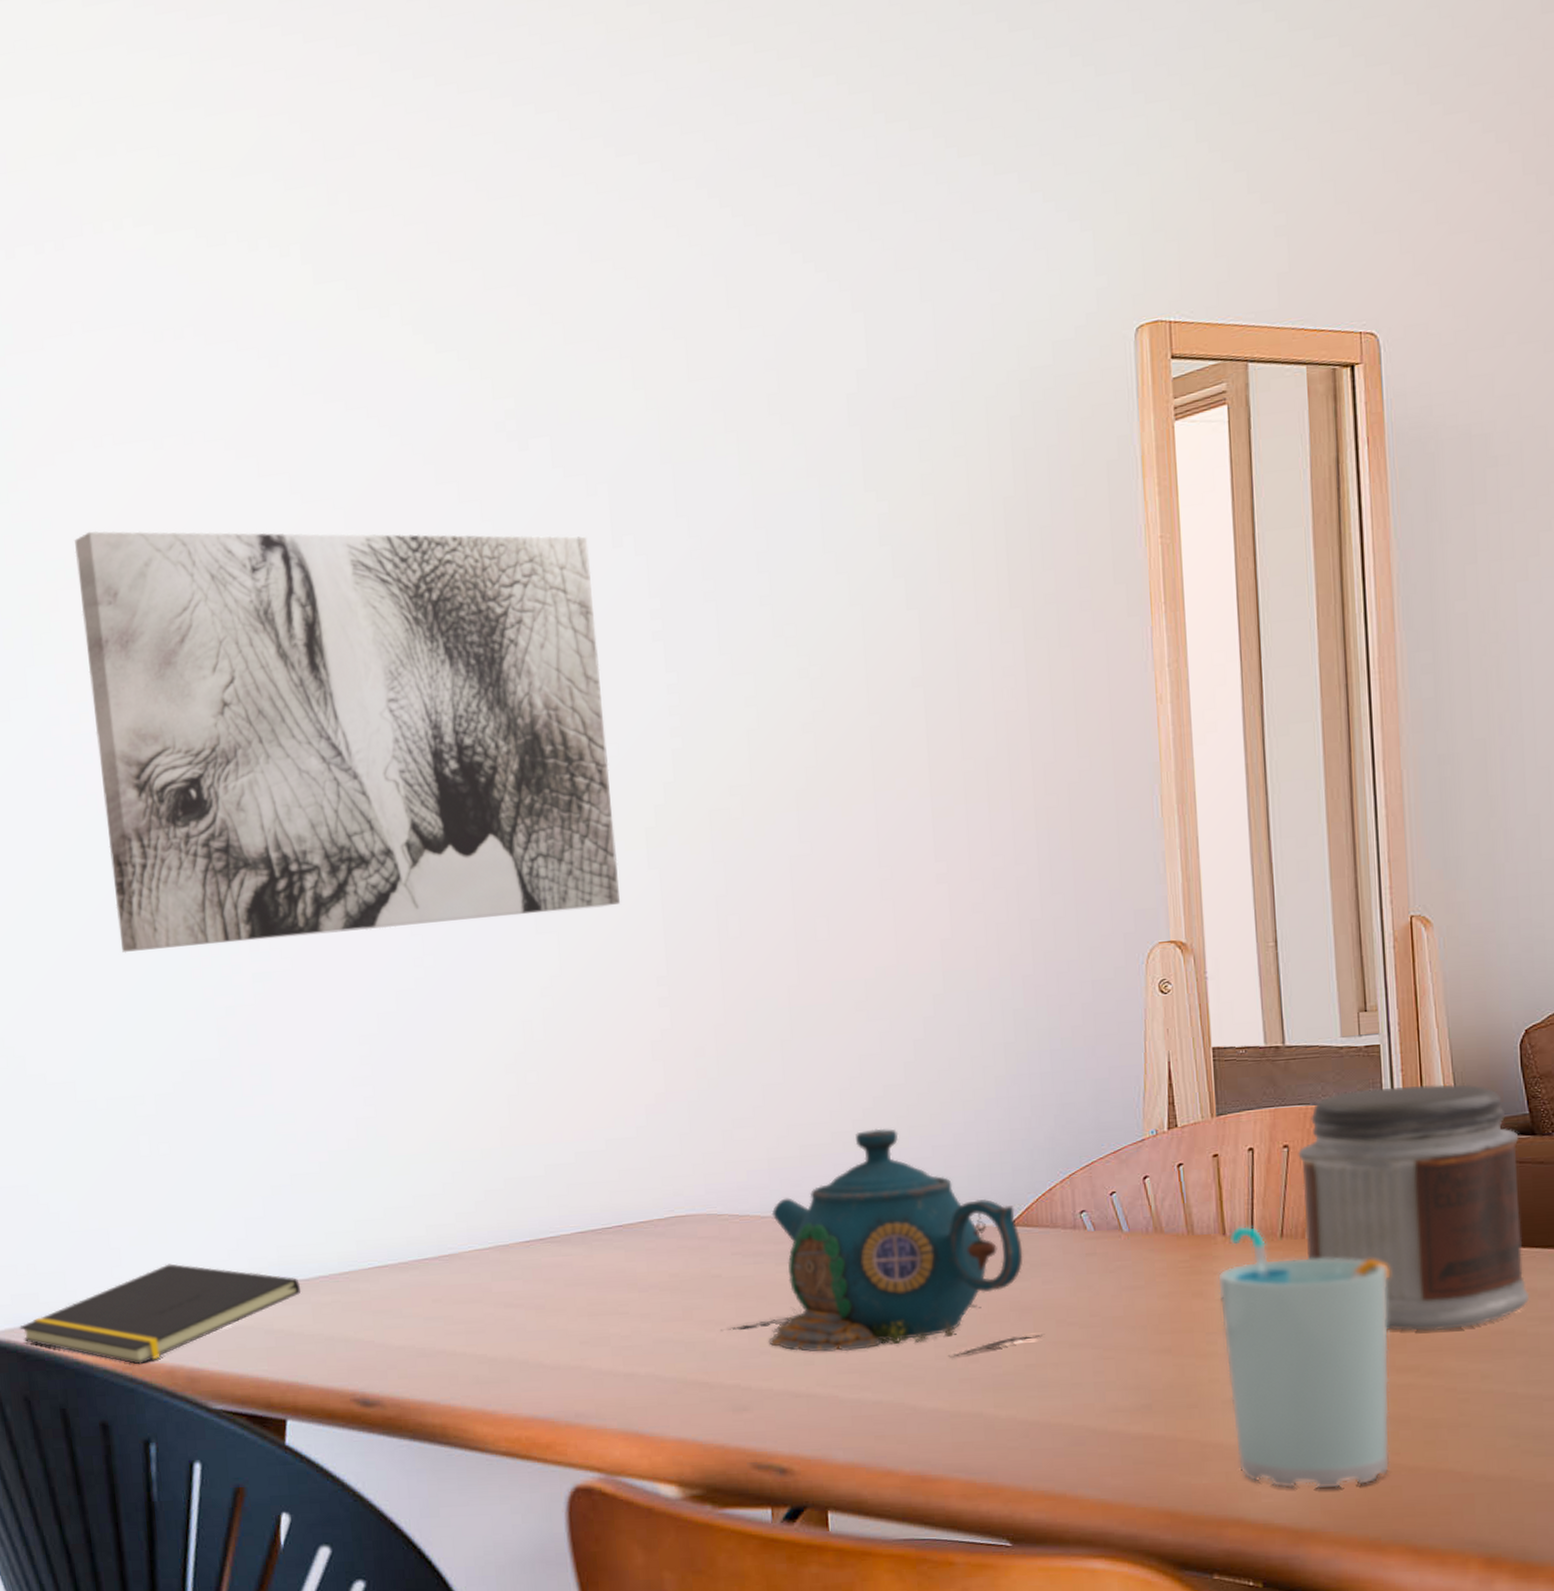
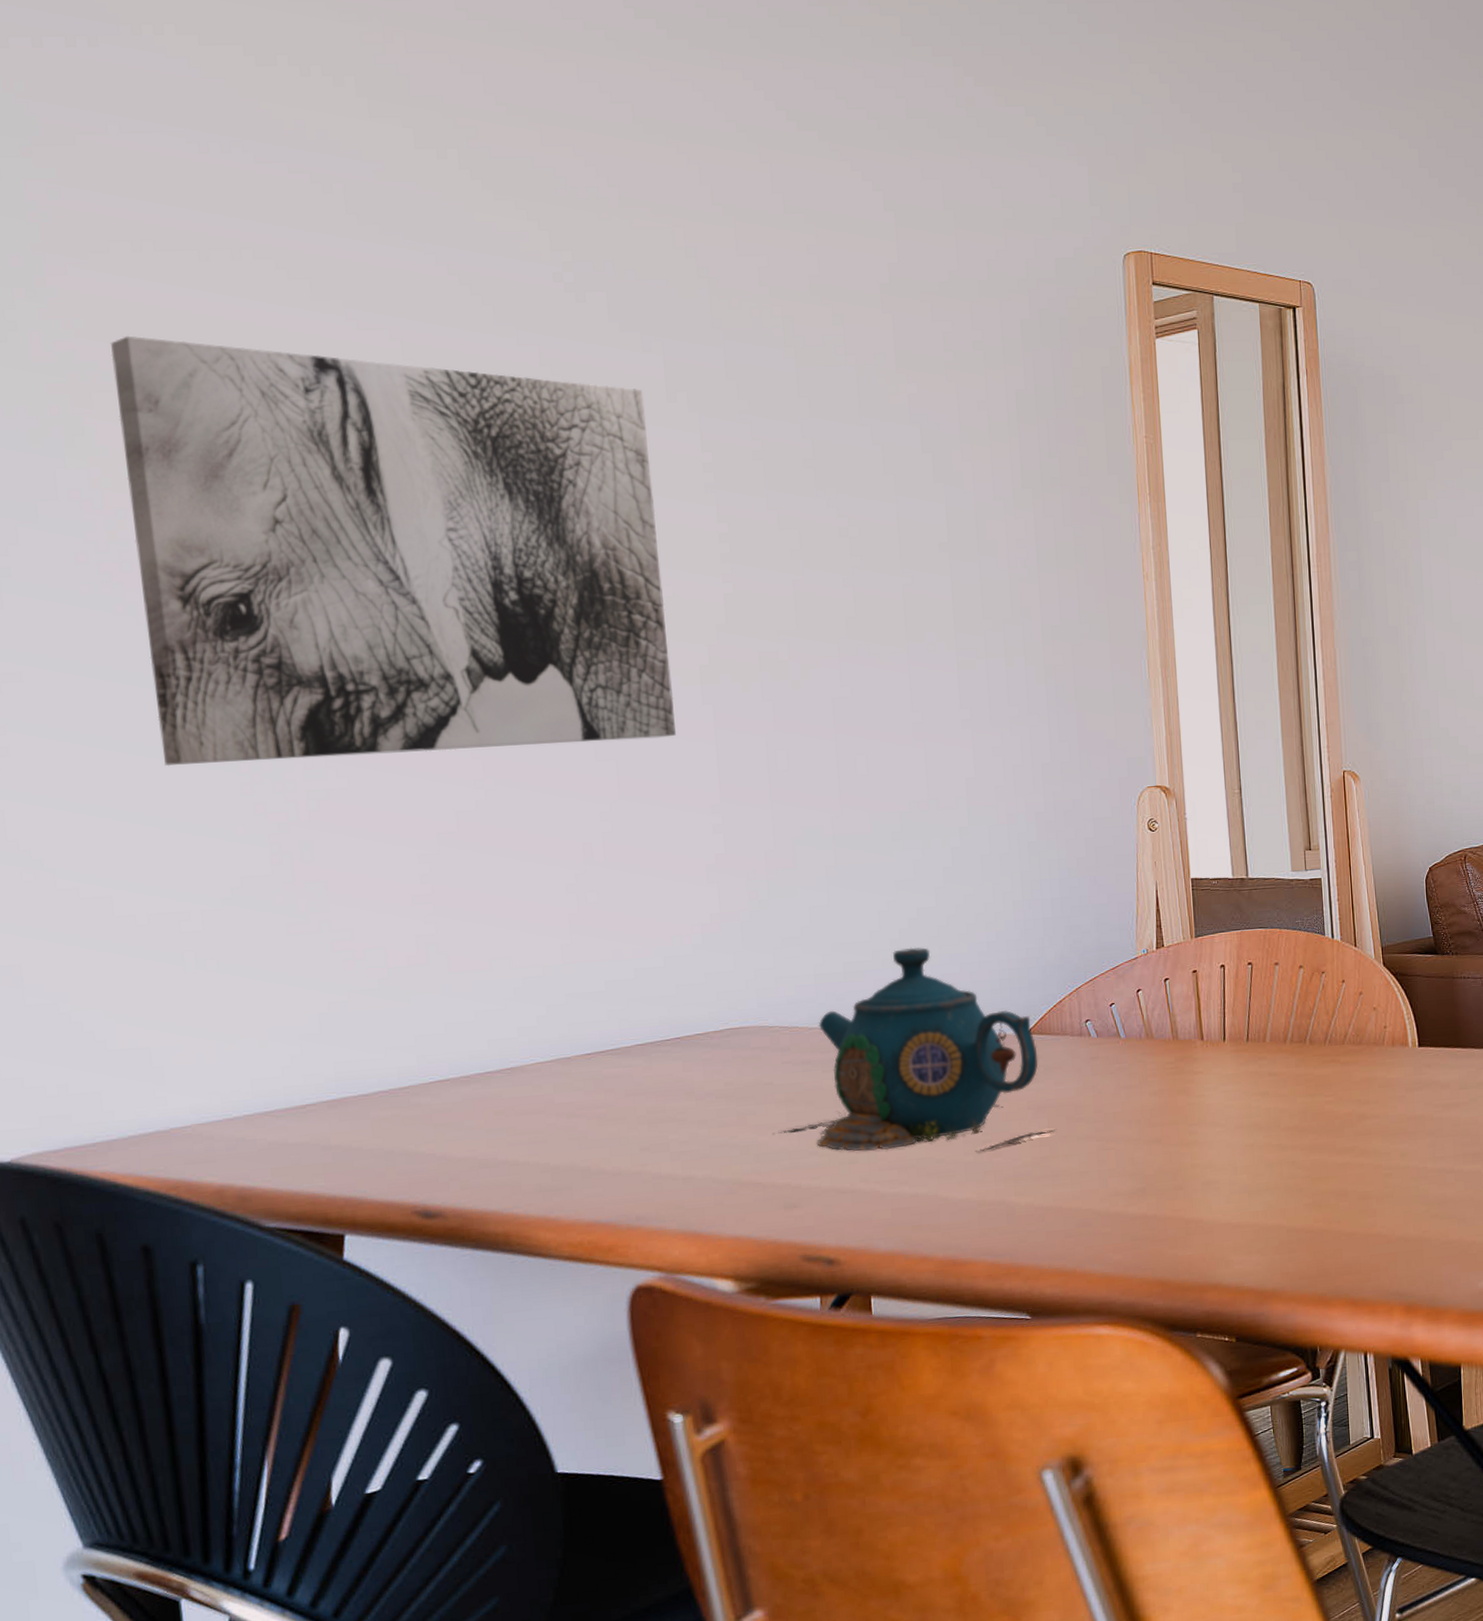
notepad: present [20,1263,302,1365] -> none [49,1081,360,1186]
cup: present [1217,1225,1391,1489] -> none [1197,1031,1333,1256]
jar: present [1298,1084,1529,1331] -> none [1259,912,1434,1119]

